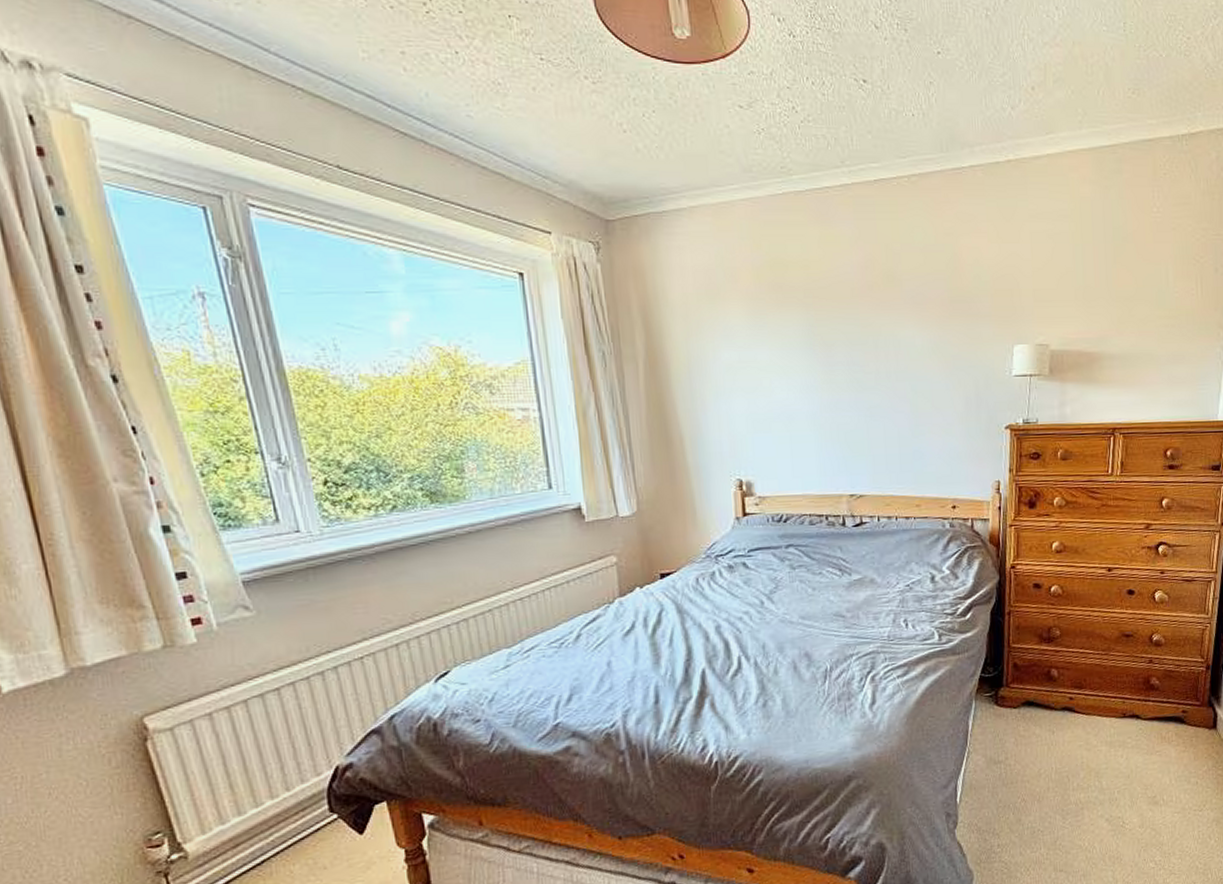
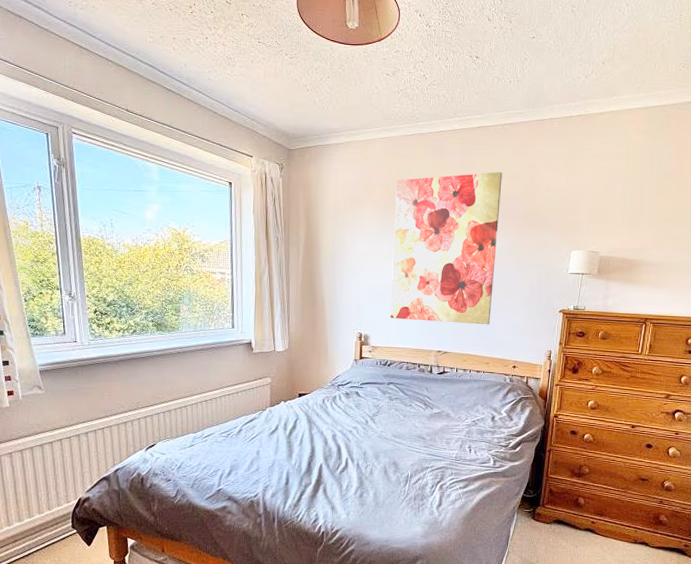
wall art: none [769,242,917,456] -> present [390,172,502,325]

